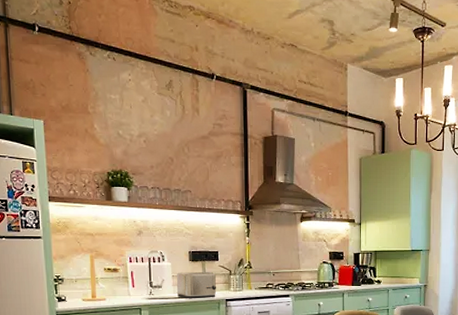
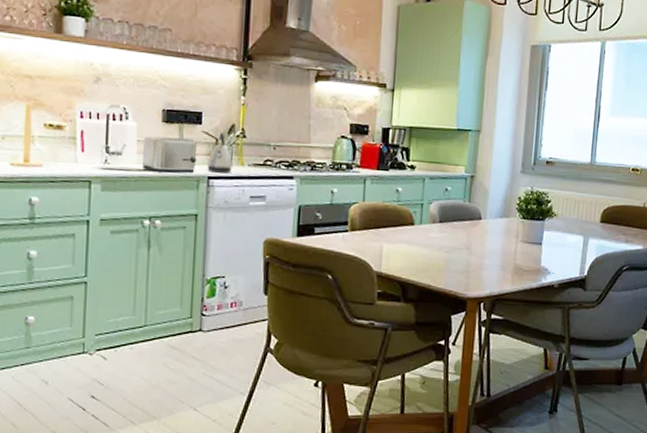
kettle: none [224,266,244,296] -> present [206,132,234,173]

